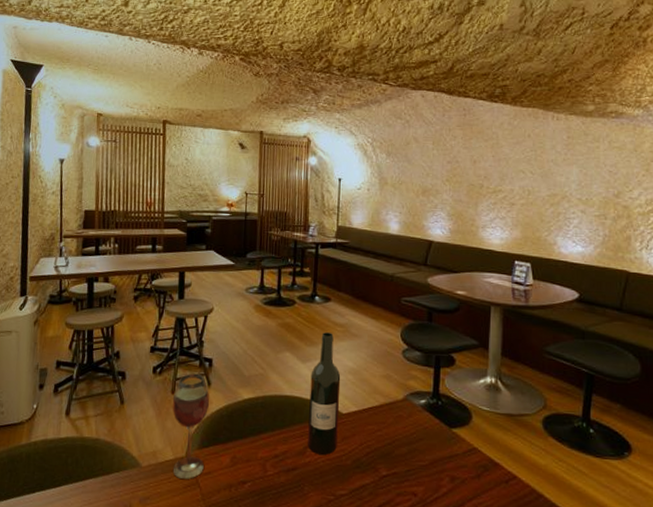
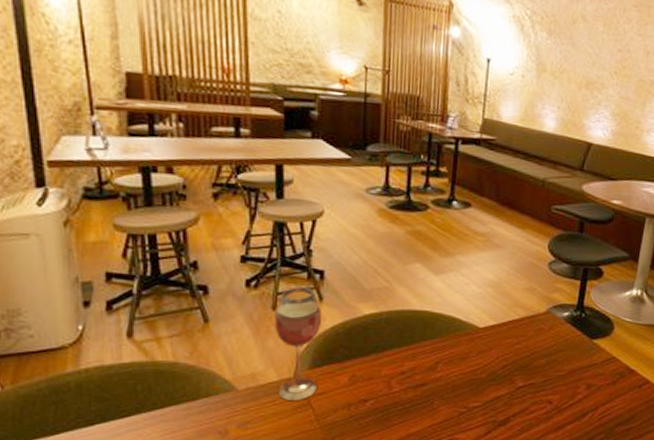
wine bottle: present [308,332,341,455] -> none [439,242,479,369]

